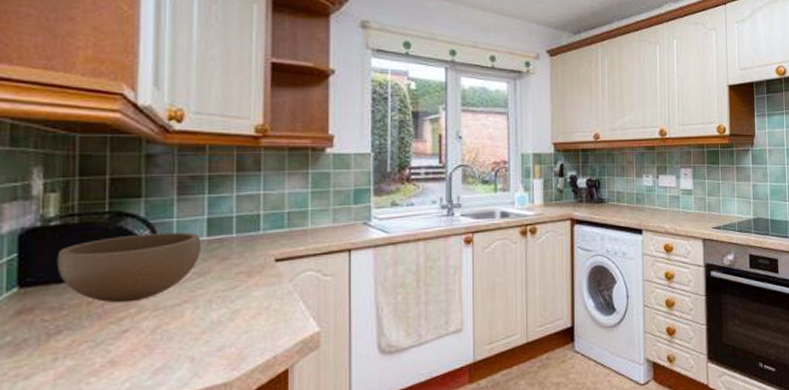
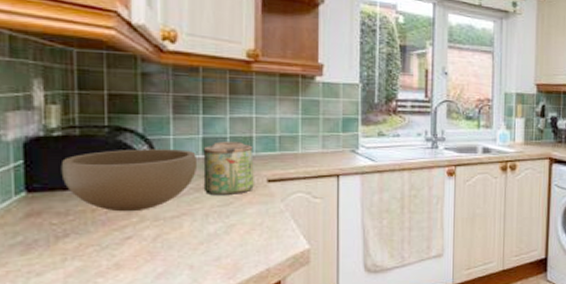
canister: none [207,221,262,279] -> present [203,142,255,196]

